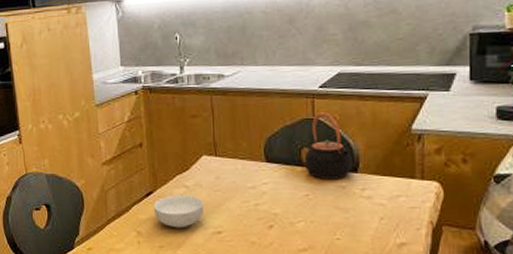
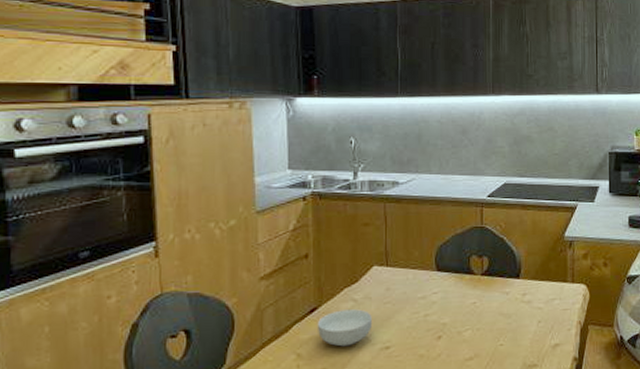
teapot: present [304,112,353,179] -> none [472,221,516,286]

